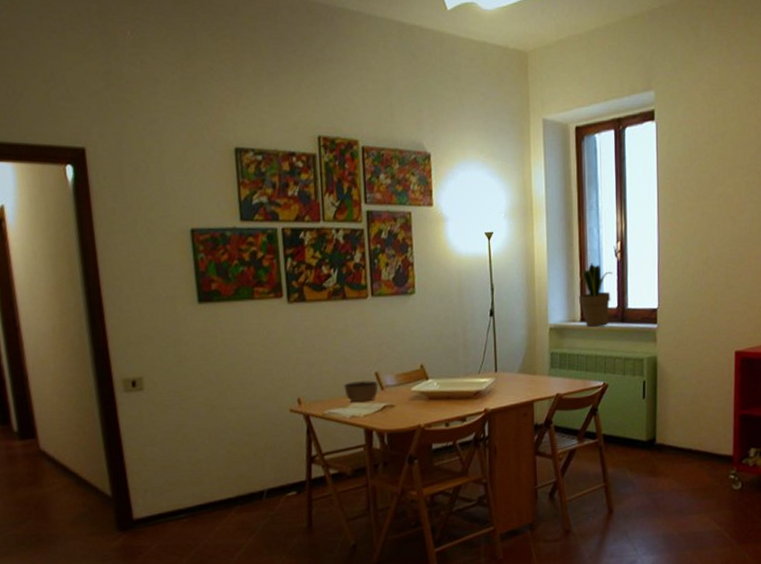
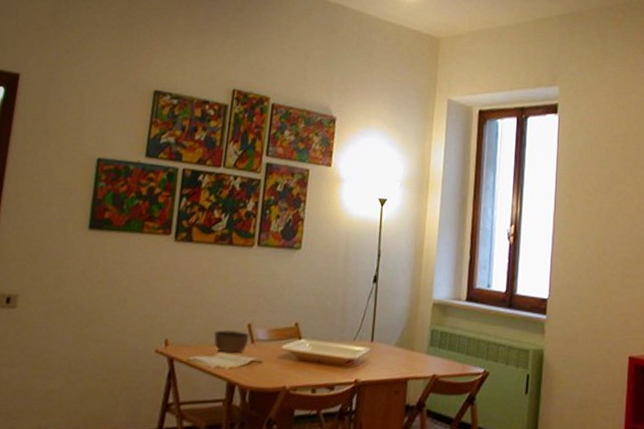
potted plant: present [578,263,613,327] -> none [466,242,504,309]

